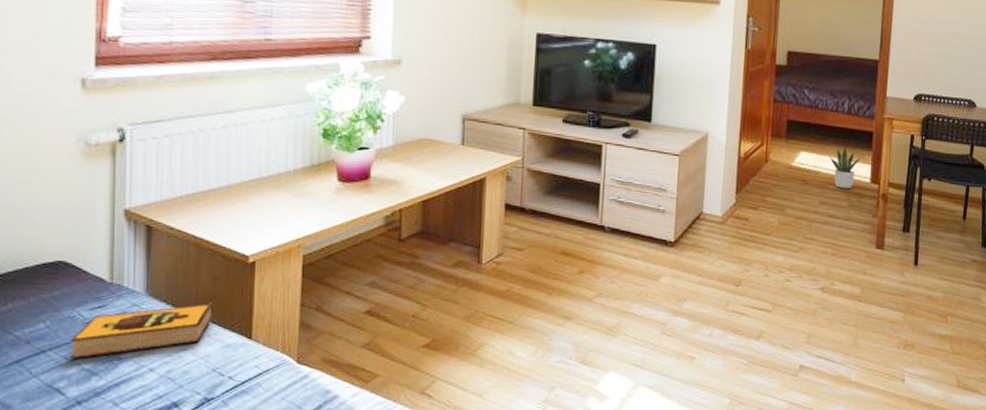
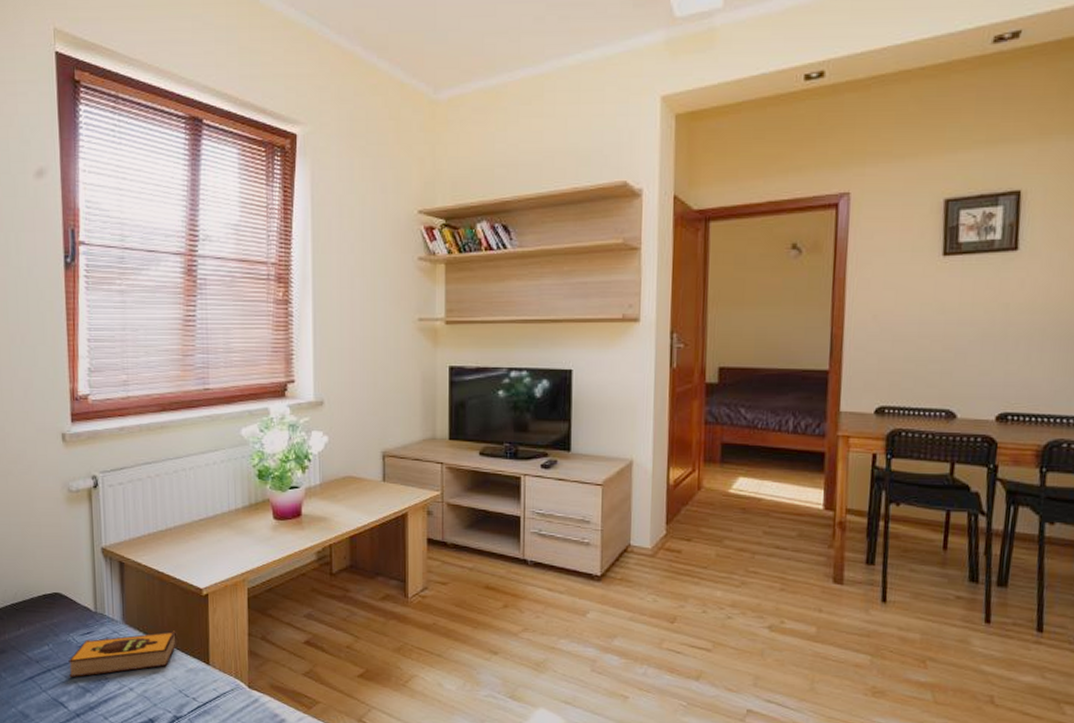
potted plant: present [829,145,862,189] -> none [773,468,812,517]

